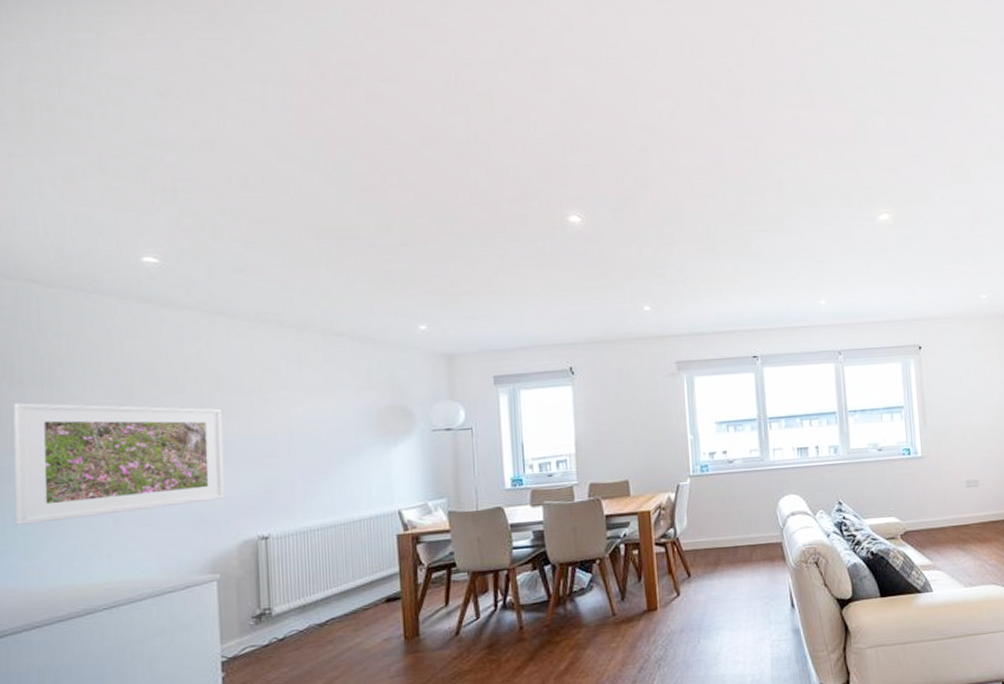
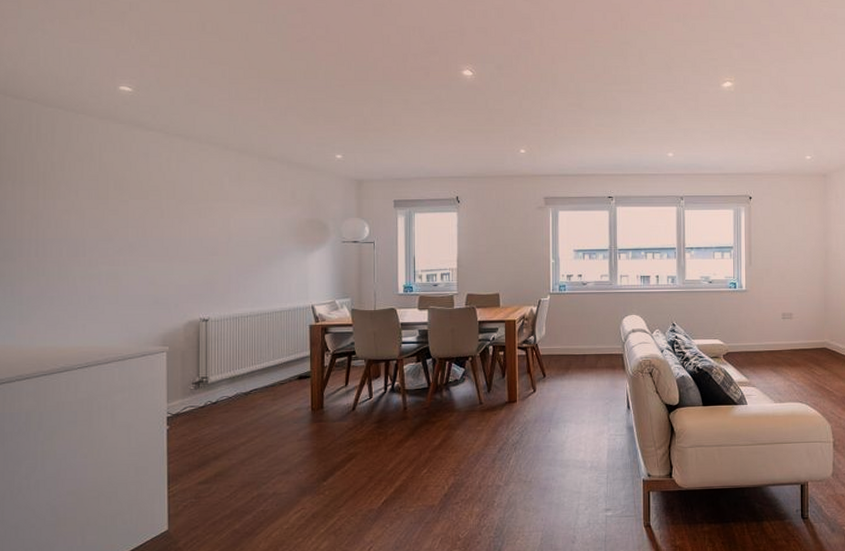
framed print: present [13,402,226,525] -> none [13,199,176,296]

